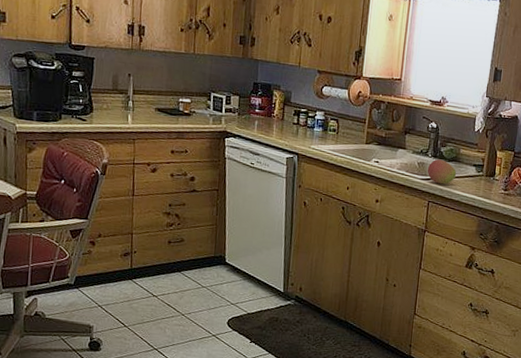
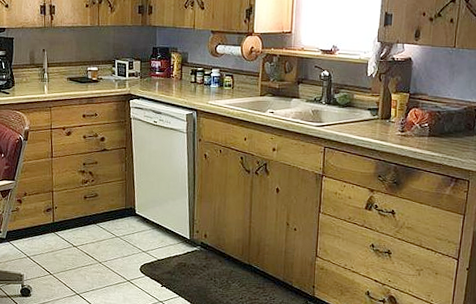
fruit: present [427,159,457,185] -> none [321,105,352,130]

